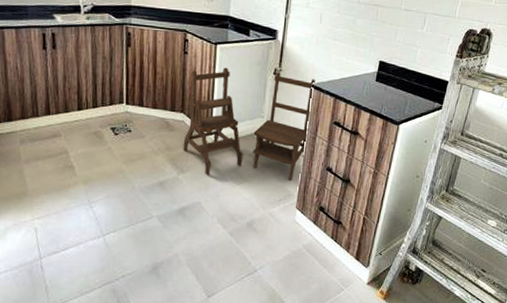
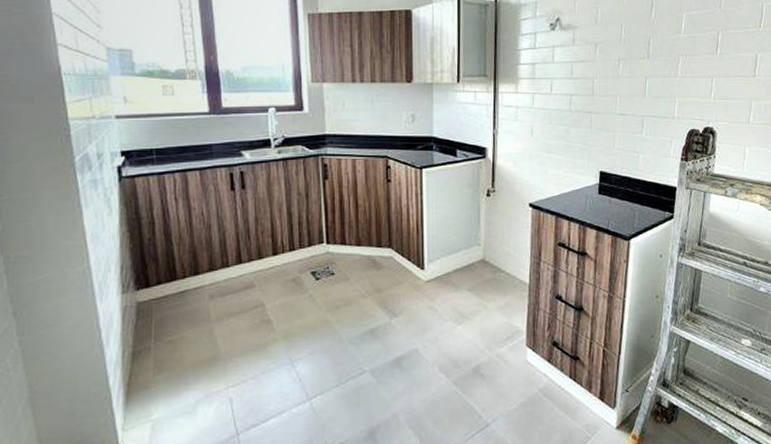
step stool: present [183,67,315,181] -> none [393,193,533,318]

